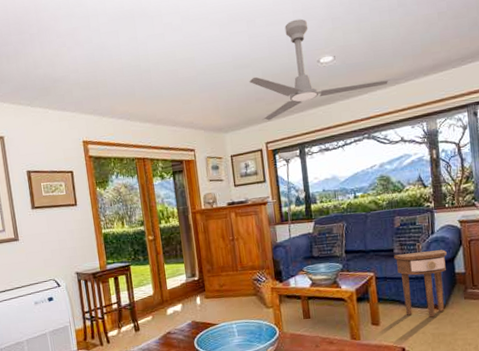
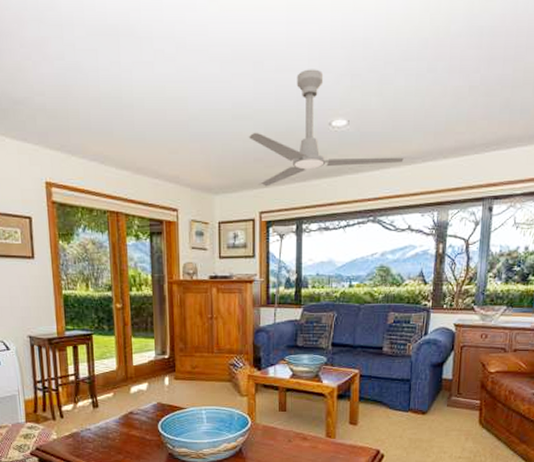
side table: present [394,250,447,318] -> none [382,353,437,422]

